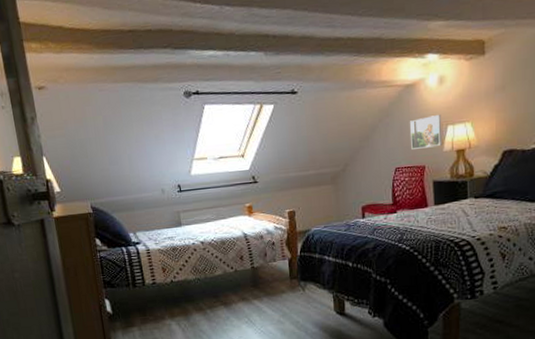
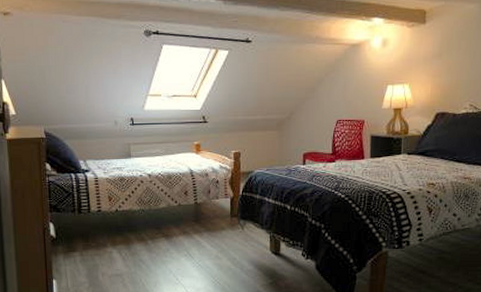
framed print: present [410,115,443,149] -> none [353,75,383,104]

